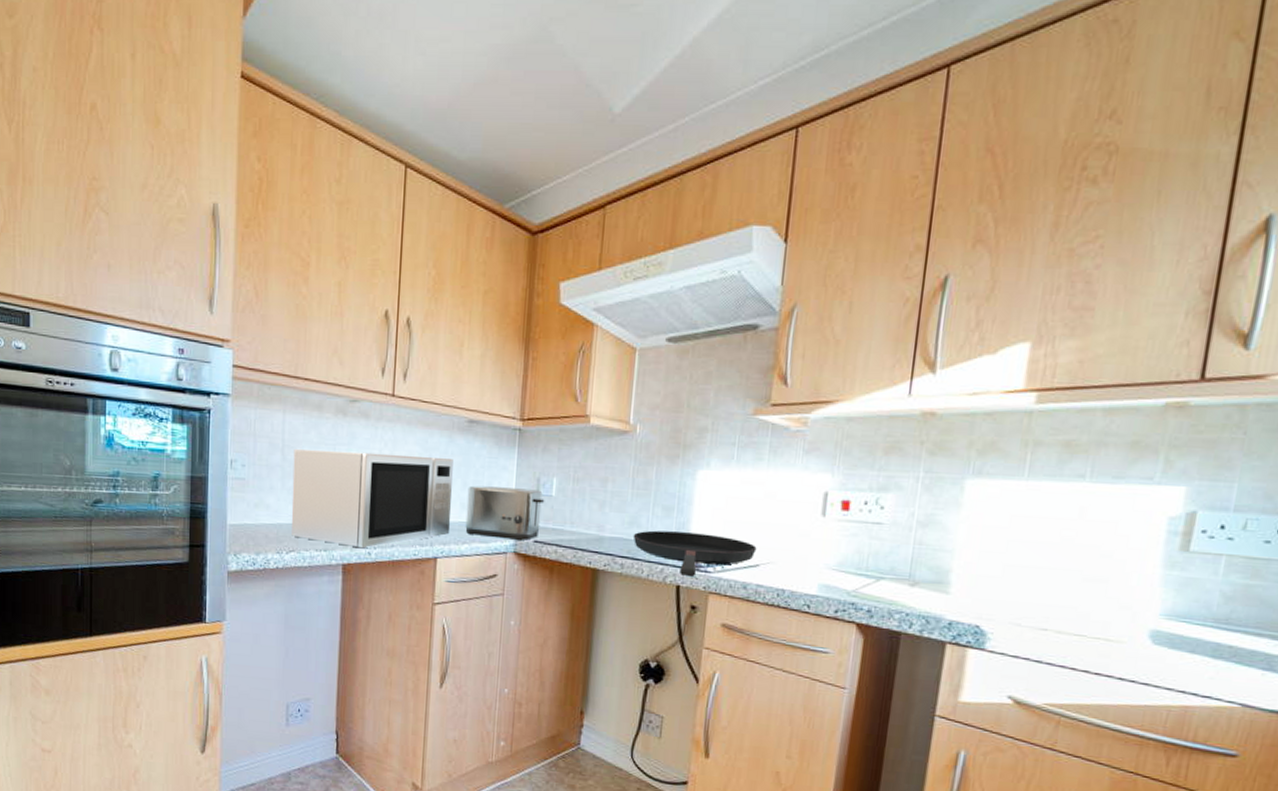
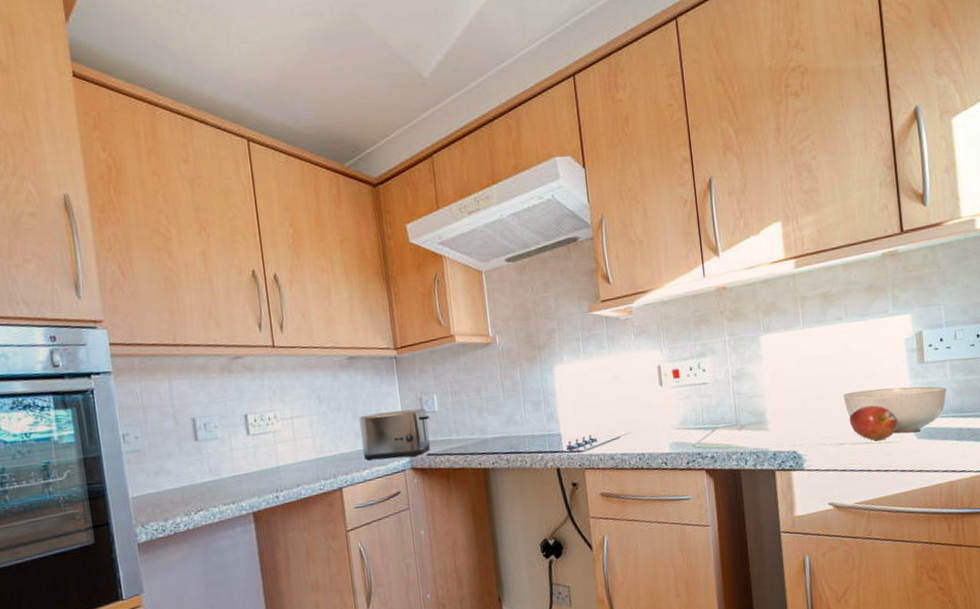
microwave: present [291,448,453,549] -> none [185,395,350,497]
frying pan: present [633,530,757,578] -> none [511,418,615,459]
bowl: none [1060,569,1212,636] -> present [843,386,947,434]
fruit: none [1061,590,1132,636] -> present [849,405,899,441]

